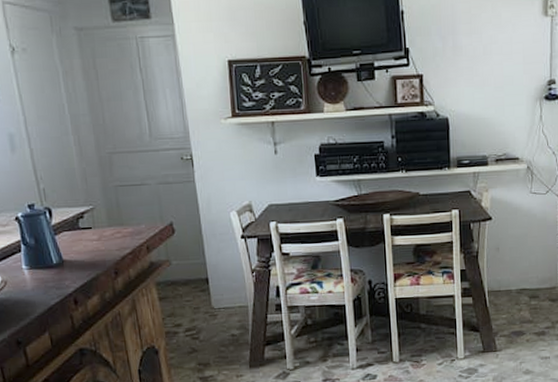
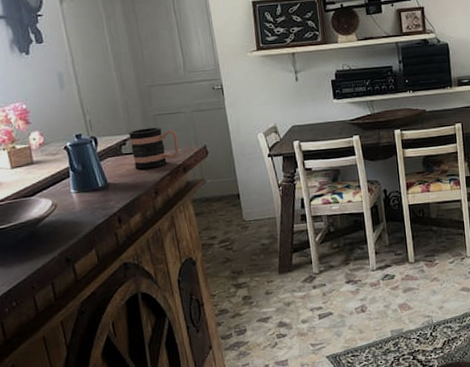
mug: none [87,200,142,247] -> present [129,127,179,170]

